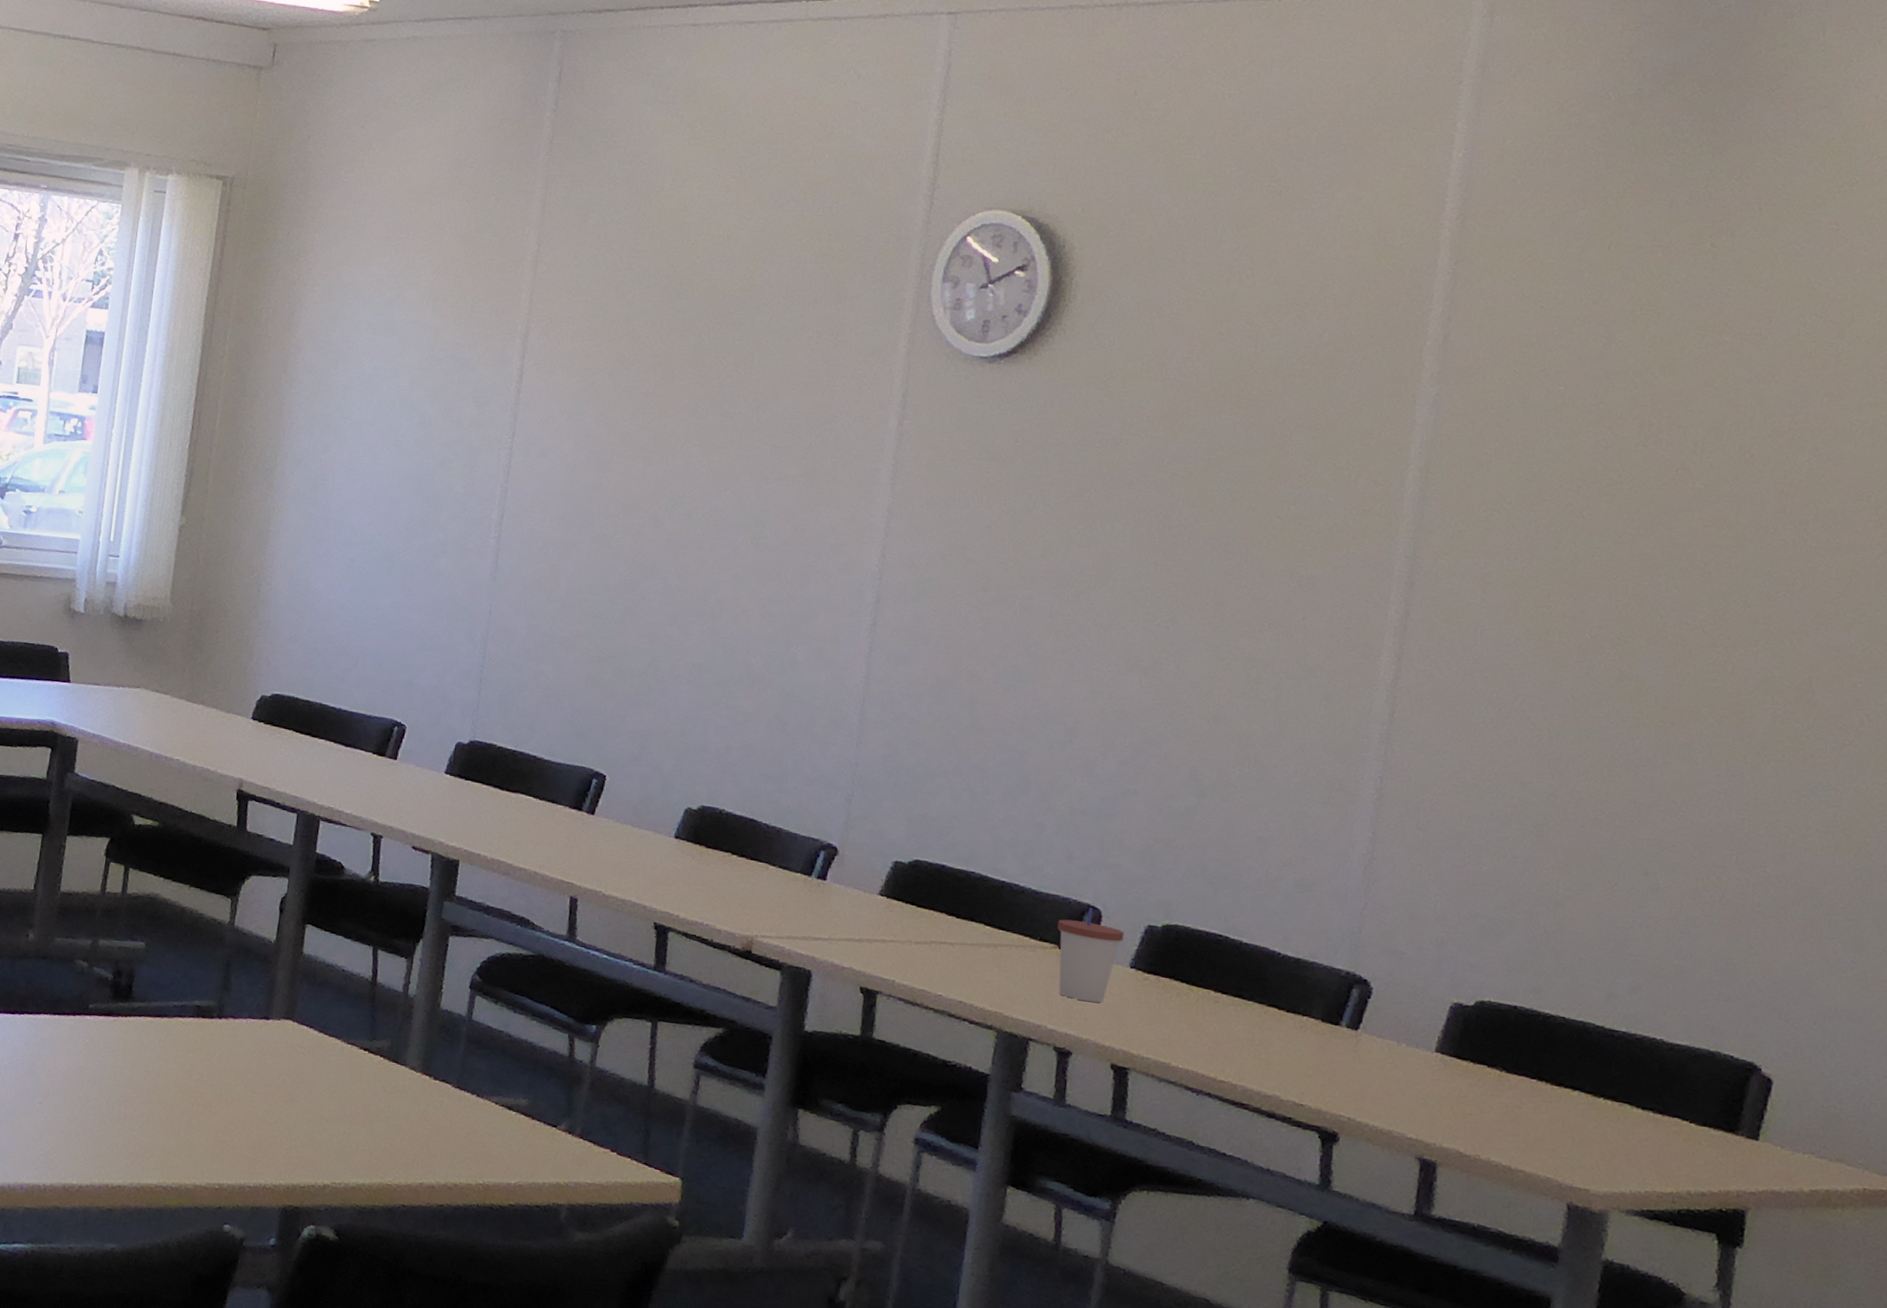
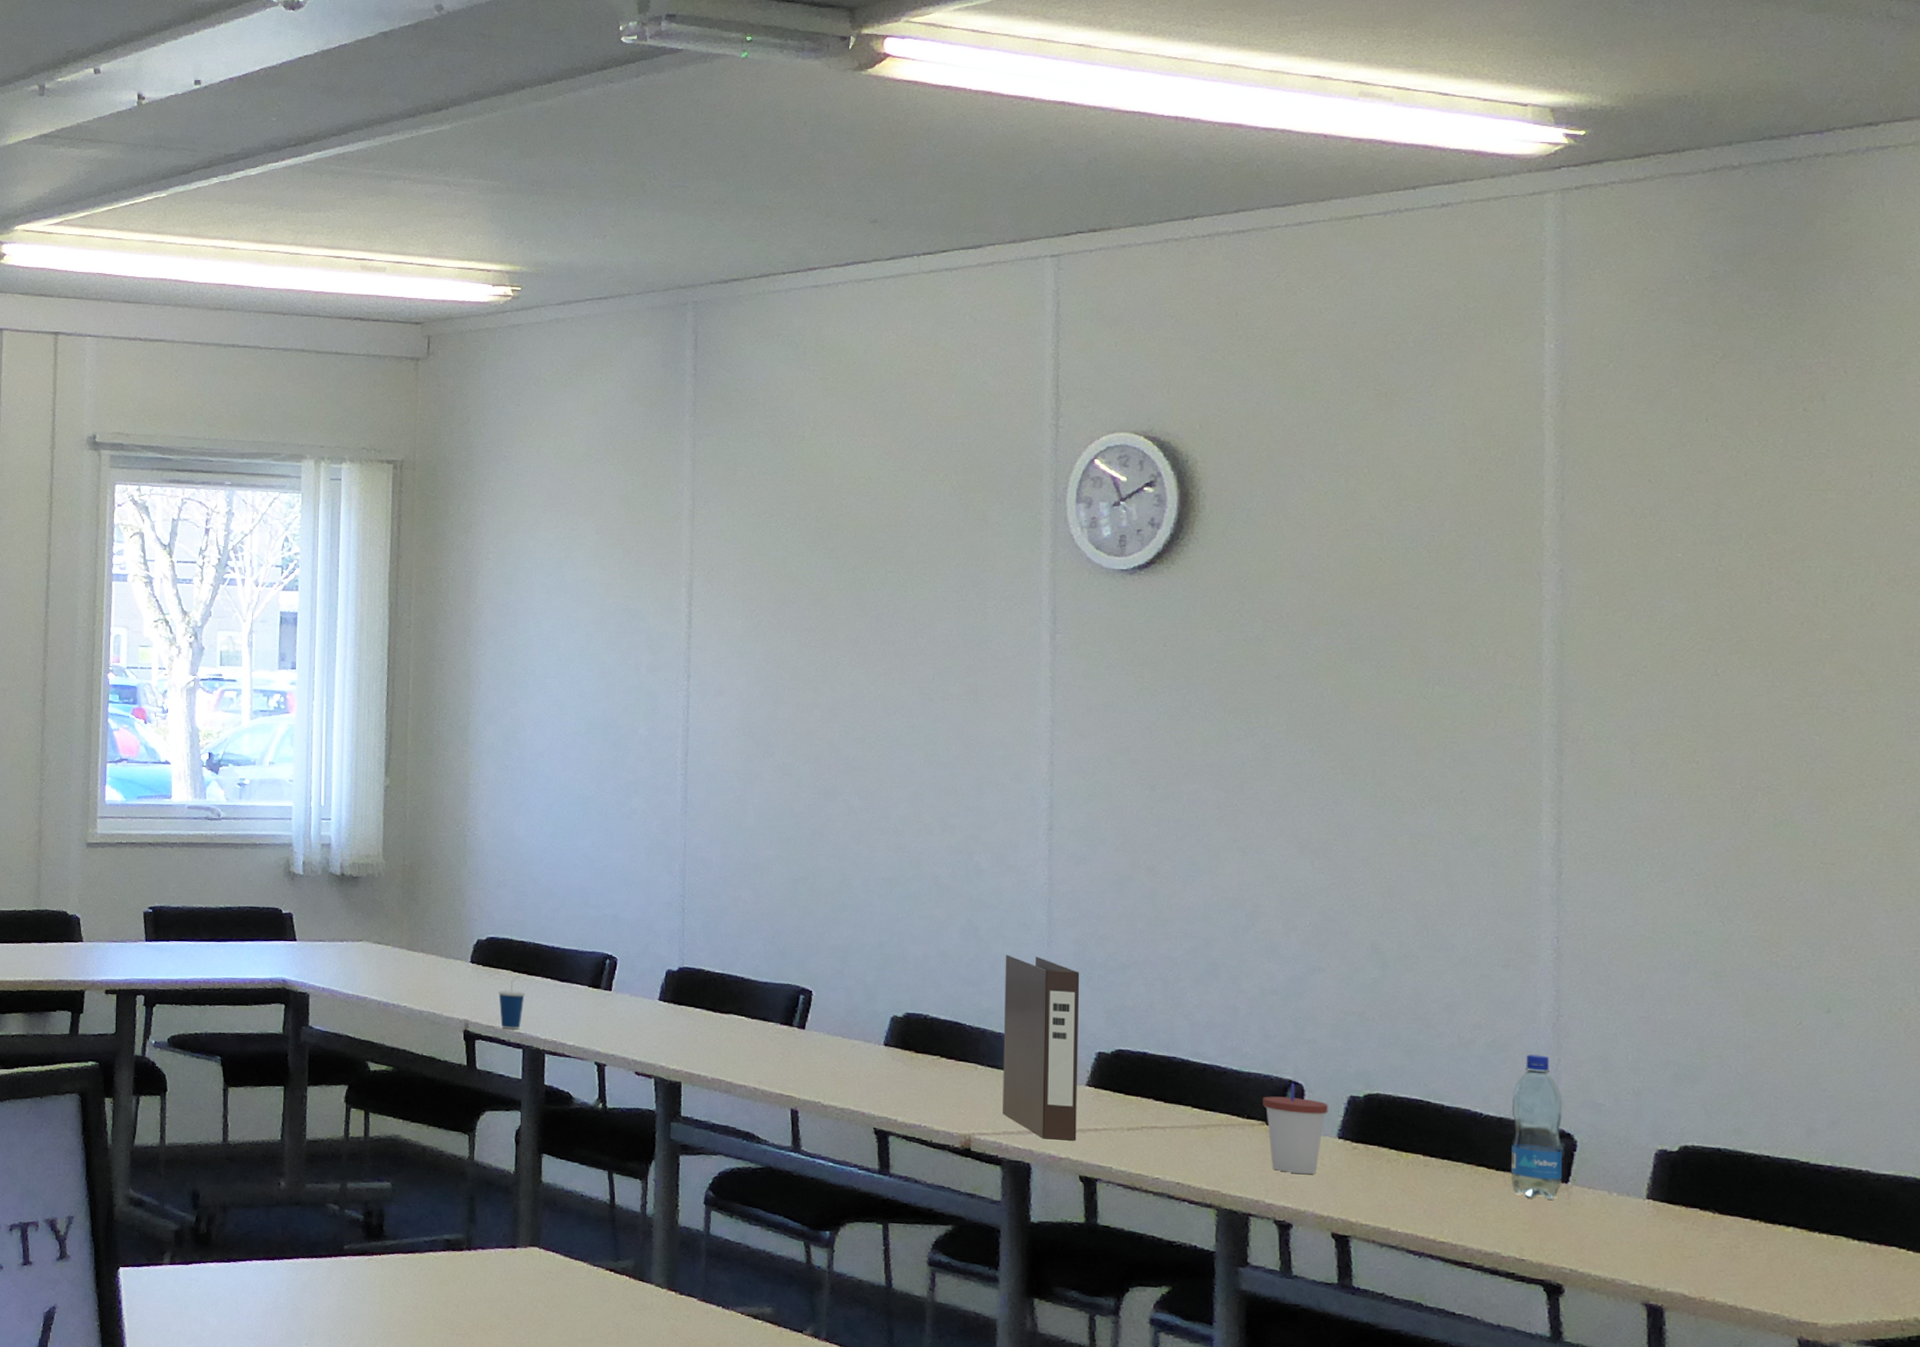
cup: none [277,735,307,793] -> present [497,974,526,1029]
binder: none [789,753,886,951] -> present [1003,955,1080,1141]
bottle: none [1300,896,1364,1047] -> present [1510,1054,1563,1201]

